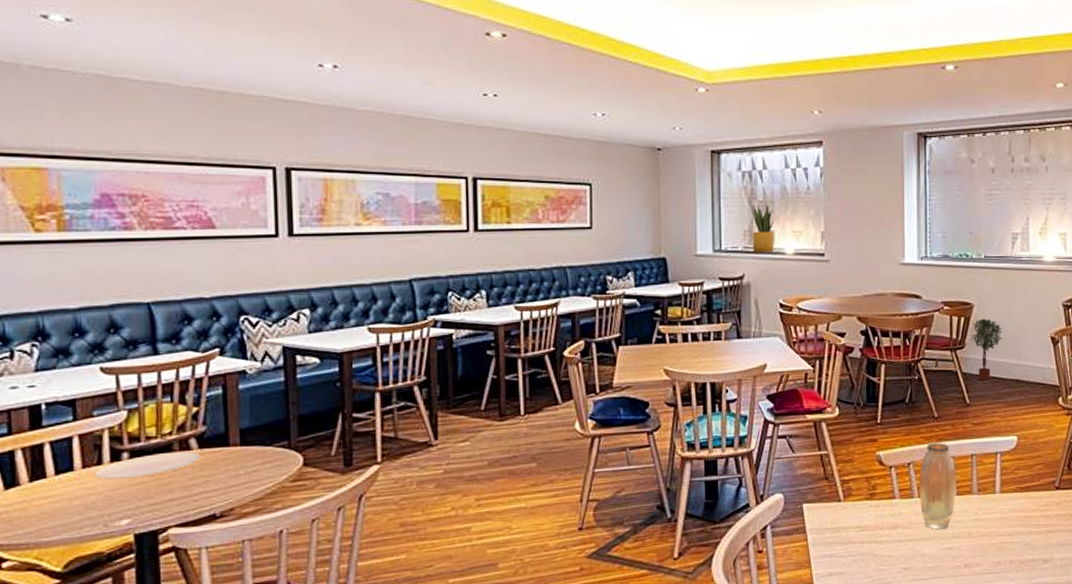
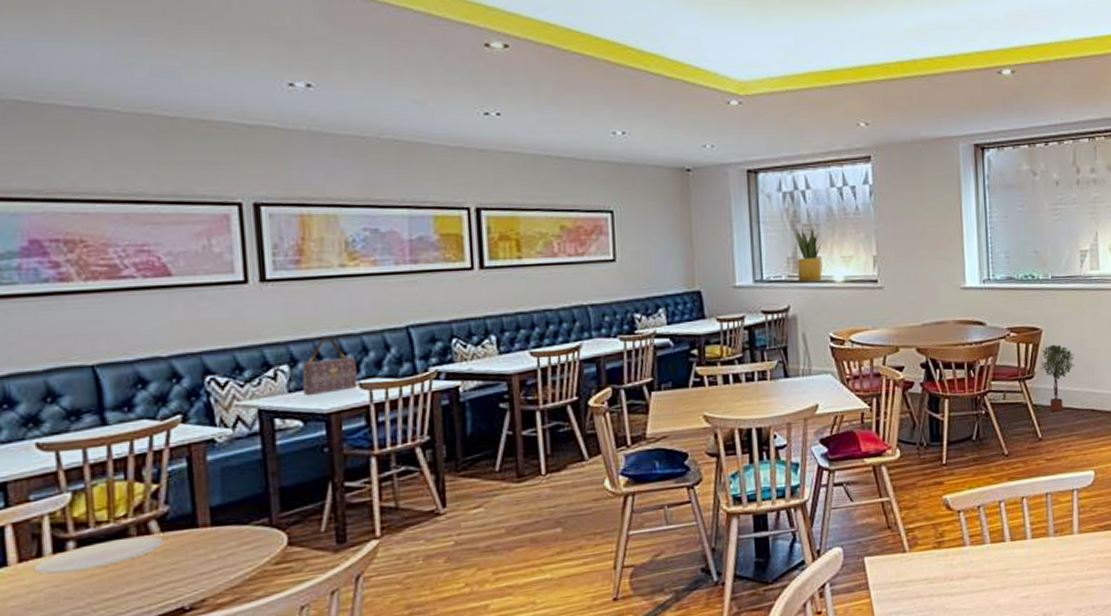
handbag: none [320,286,366,337] -> present [301,337,357,396]
vase: present [919,442,956,530] -> none [990,482,1031,577]

